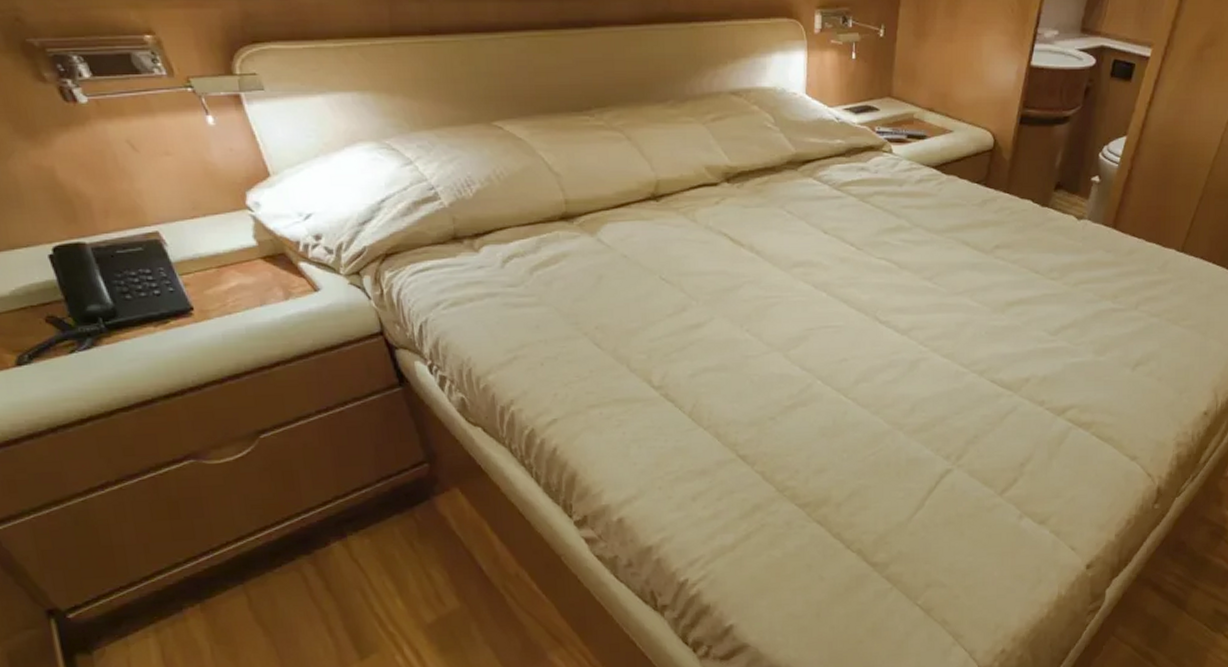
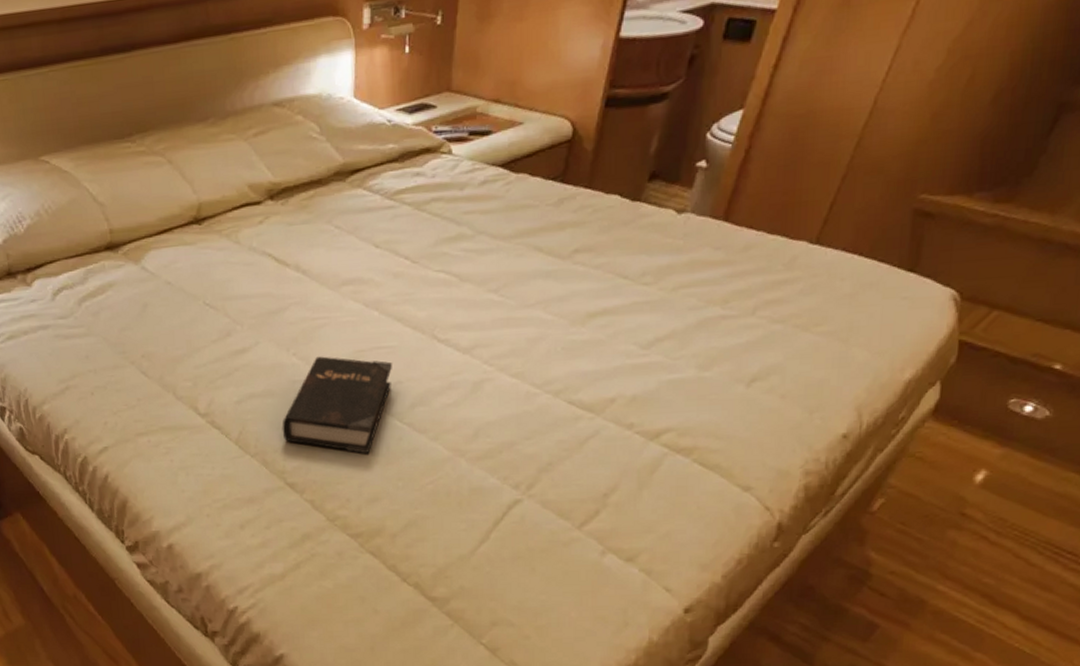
hardback book: none [734,333,838,427] -> present [282,356,392,454]

